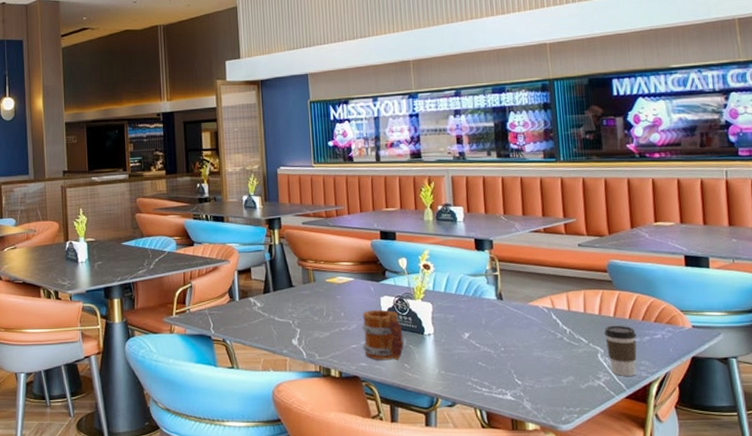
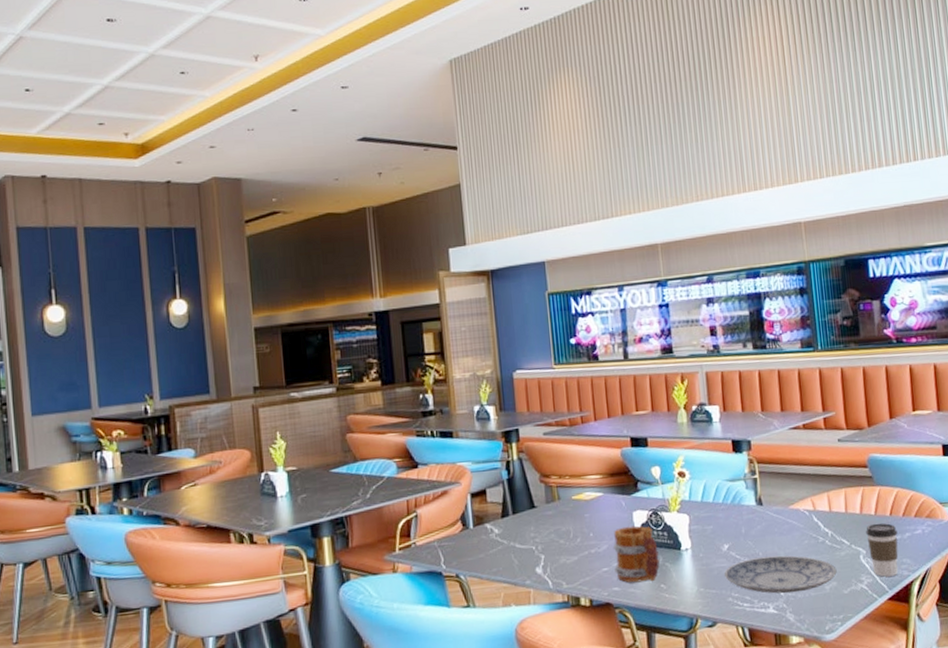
plate: none [465,347,574,383] -> present [725,555,837,594]

